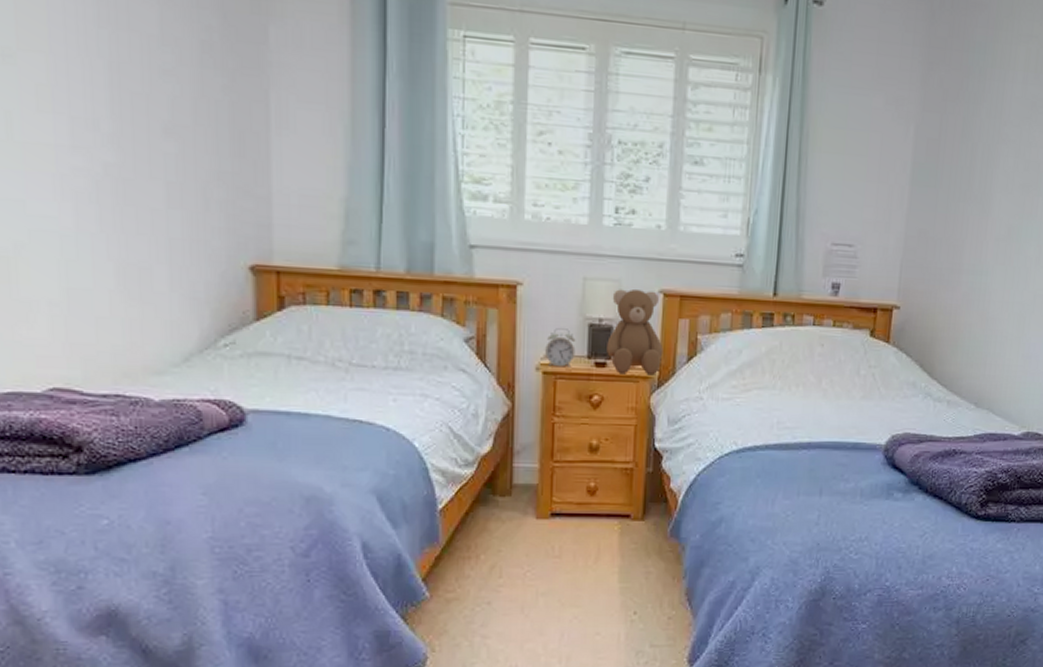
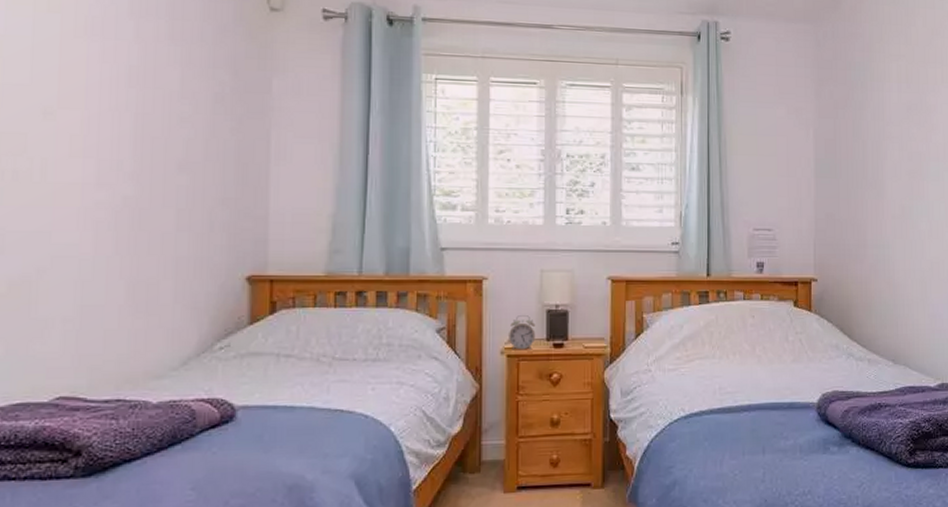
teddy bear: present [607,289,664,376] -> none [563,278,614,353]

